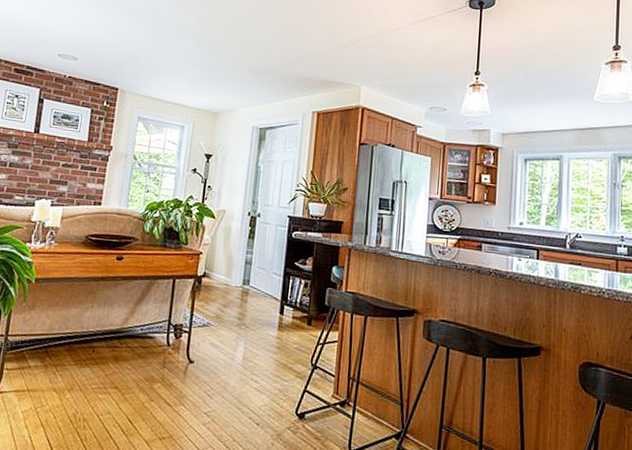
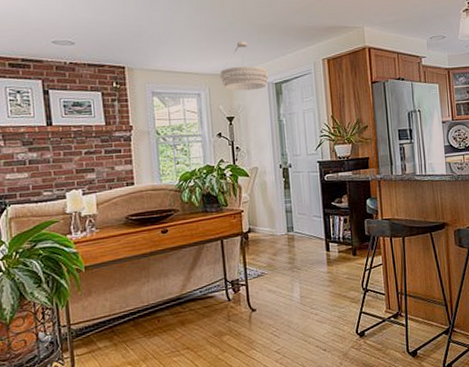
chandelier: none [207,81,255,132] -> present [220,41,268,91]

